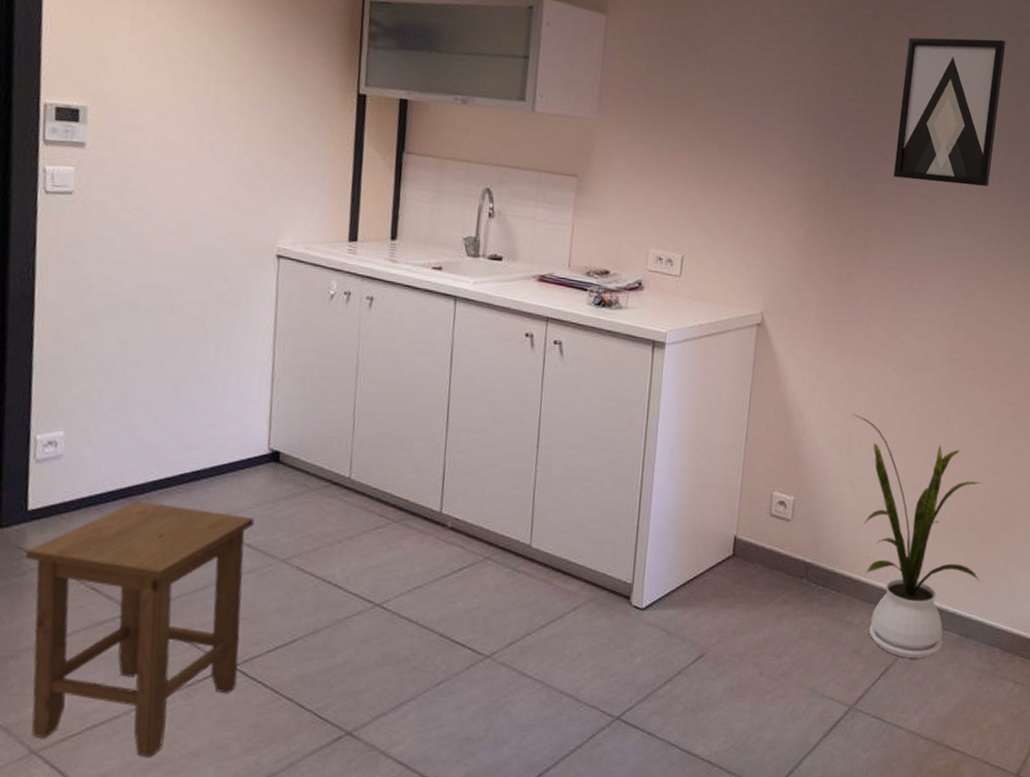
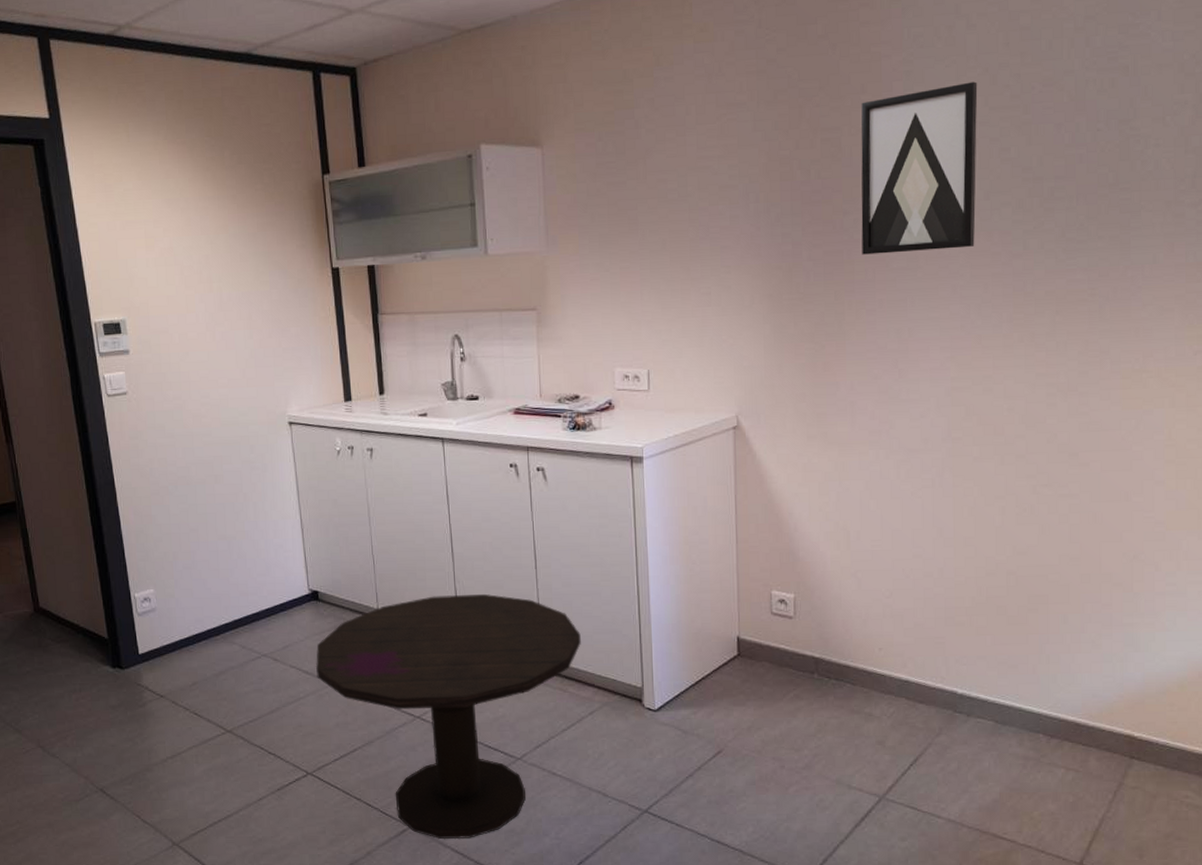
stool: present [25,501,255,757] -> none [143,641,316,848]
side table: none [261,468,576,748] -> present [315,594,581,840]
house plant: present [852,414,981,658] -> none [846,506,1012,747]

